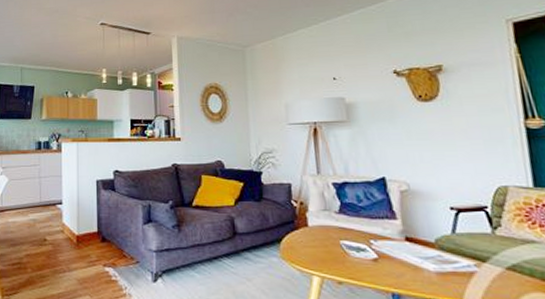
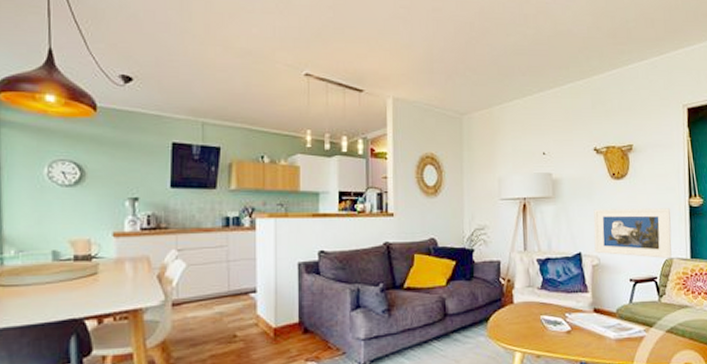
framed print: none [397,131,506,186] -> present [593,208,672,258]

